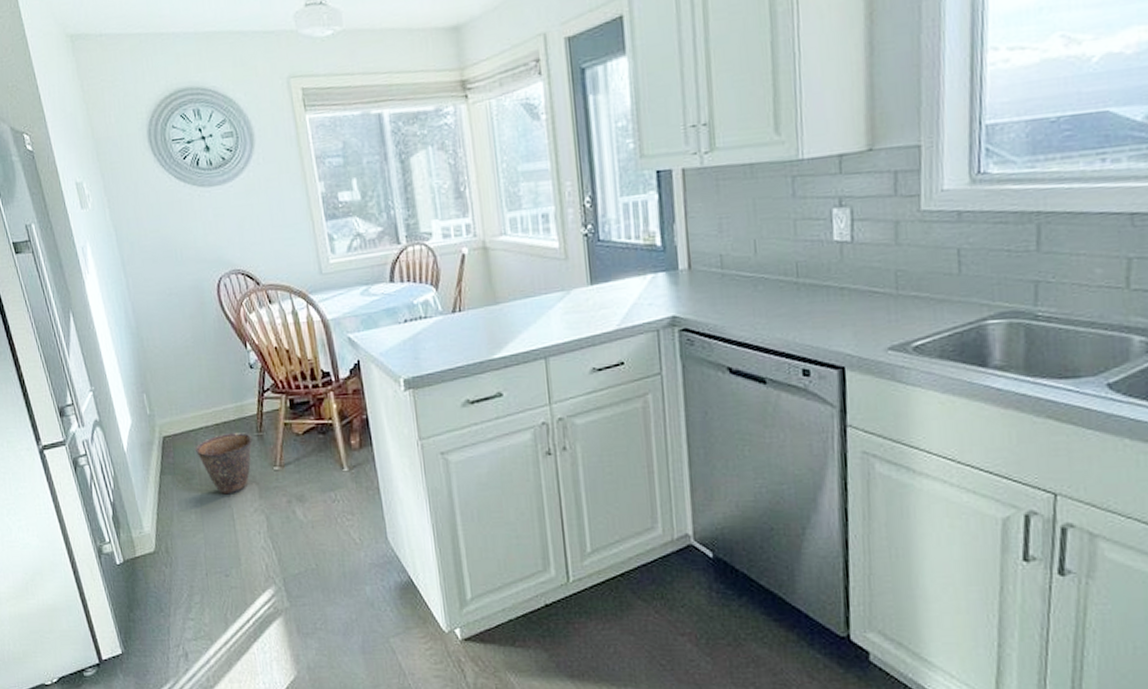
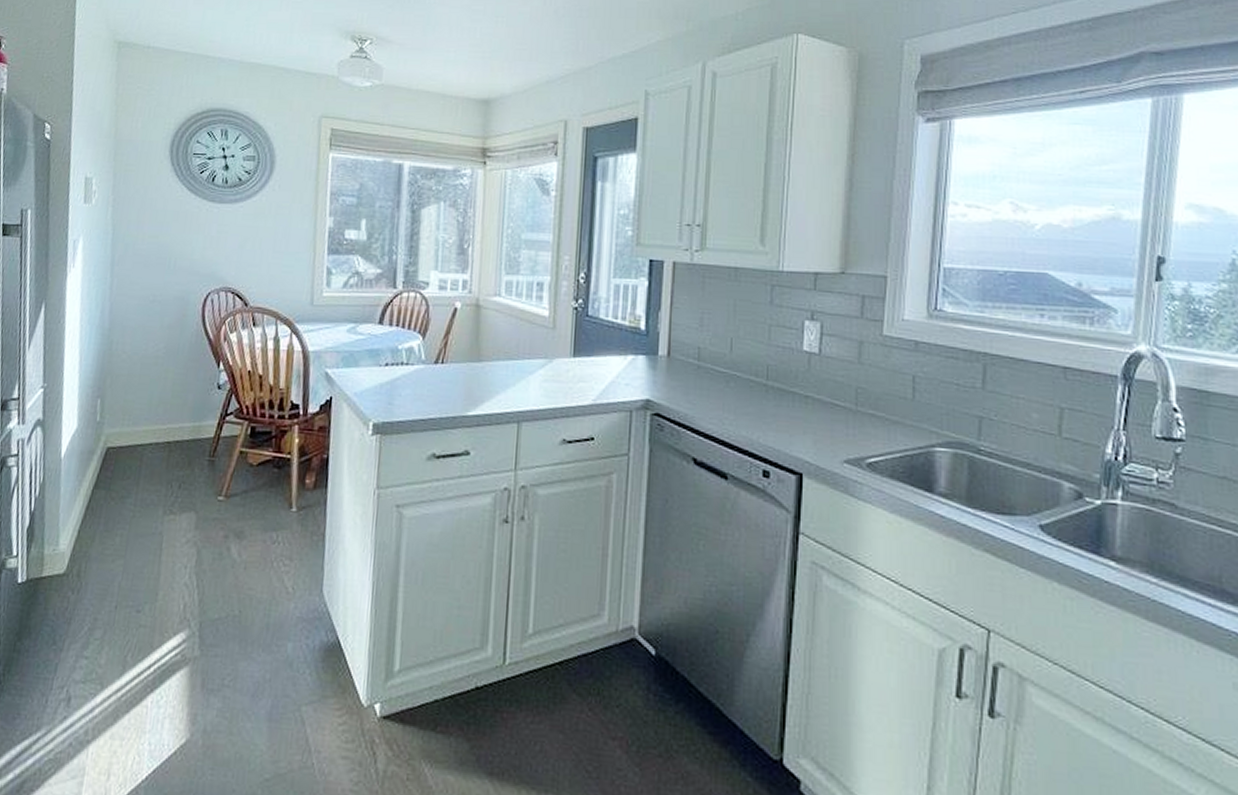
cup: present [195,432,253,495] -> none [138,453,203,520]

